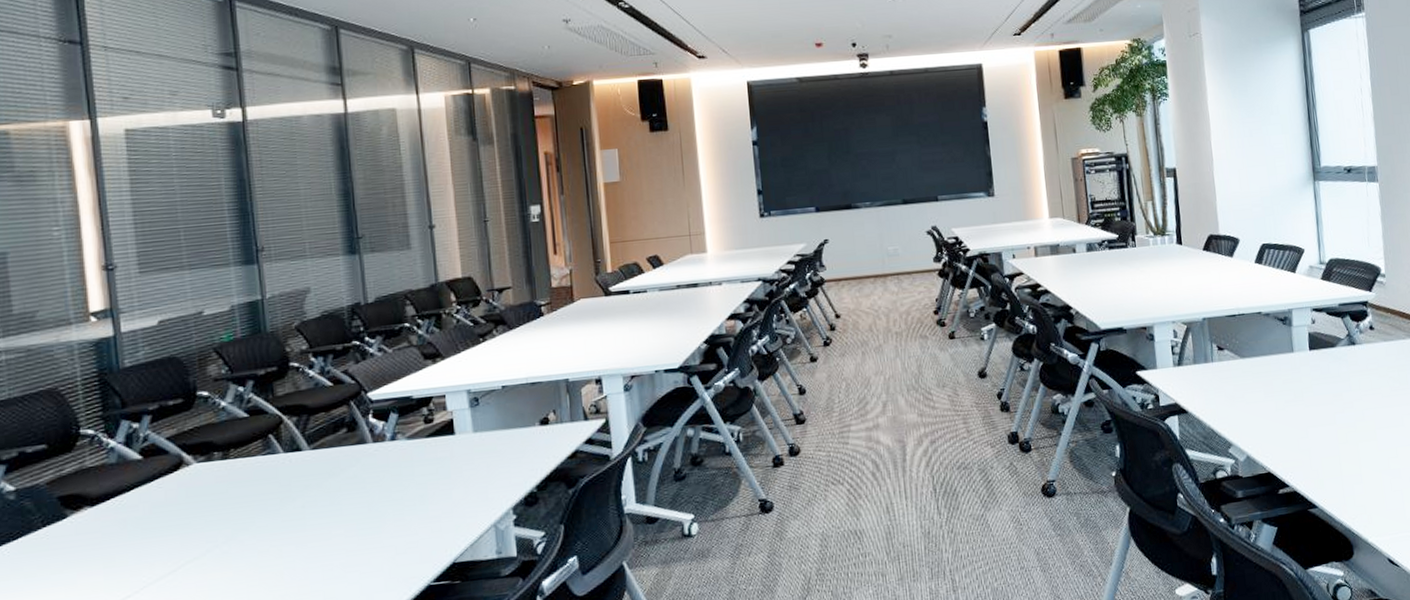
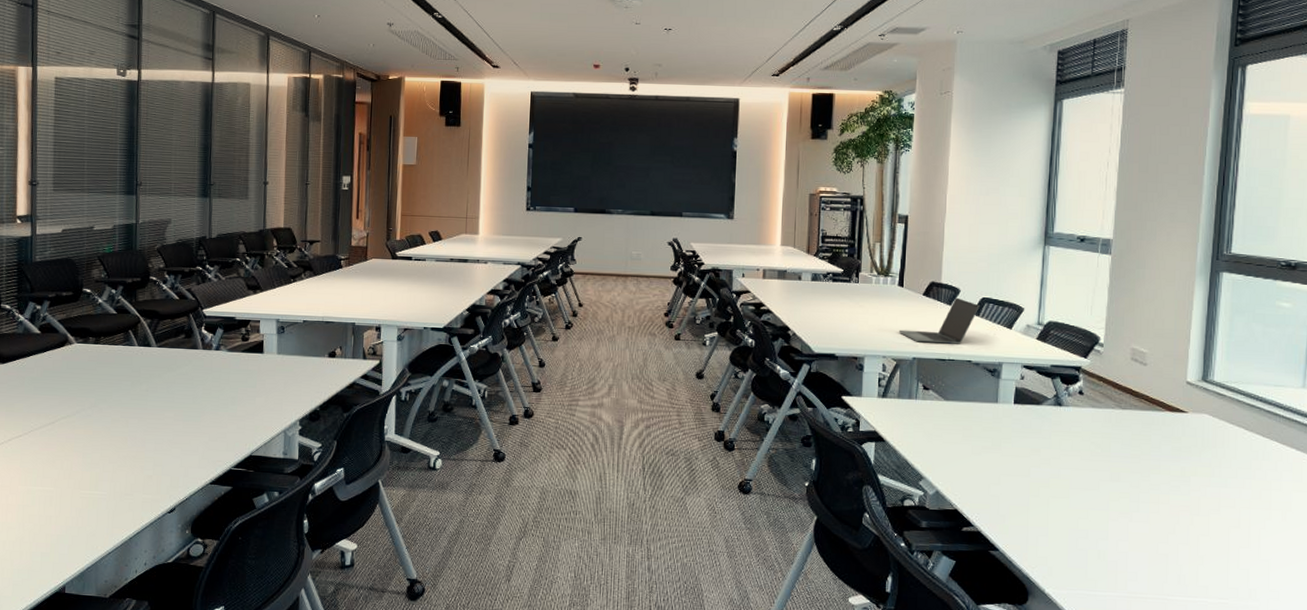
laptop: none [1184,247,1261,301] -> present [898,297,980,344]

